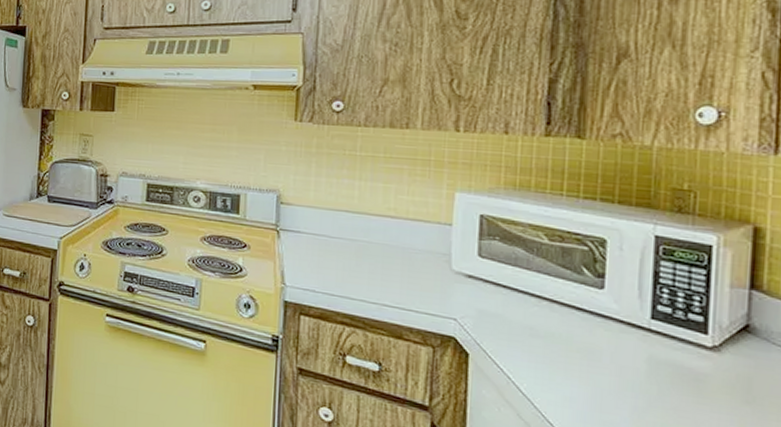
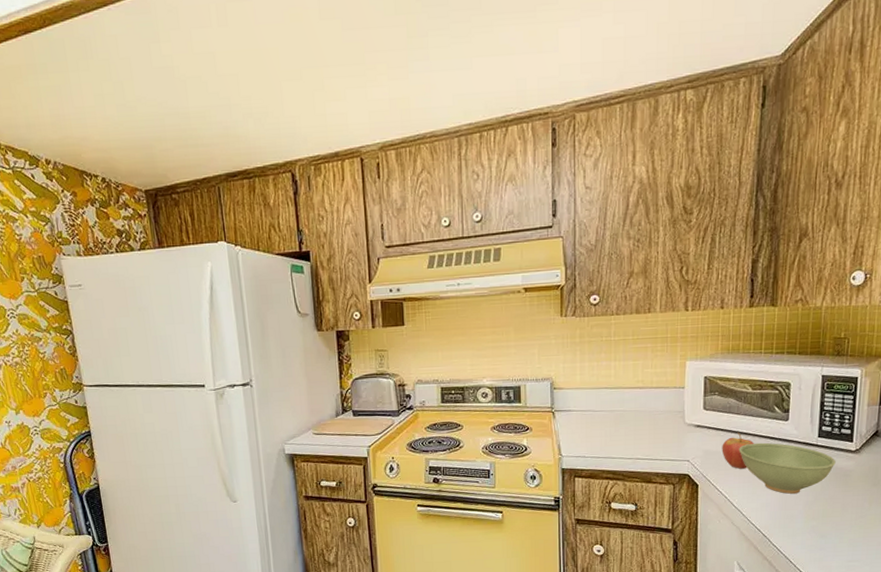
fruit: none [503,293,553,344] -> present [722,432,755,469]
bowl: none [528,310,681,392] -> present [738,442,836,494]

